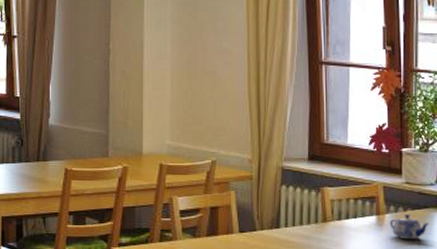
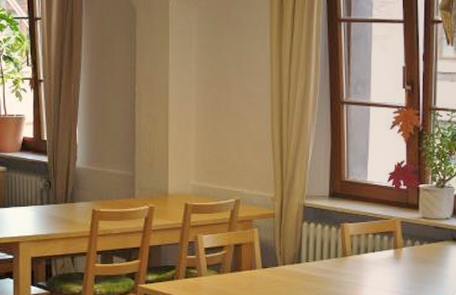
teapot: present [389,214,428,239] -> none [406,248,443,271]

